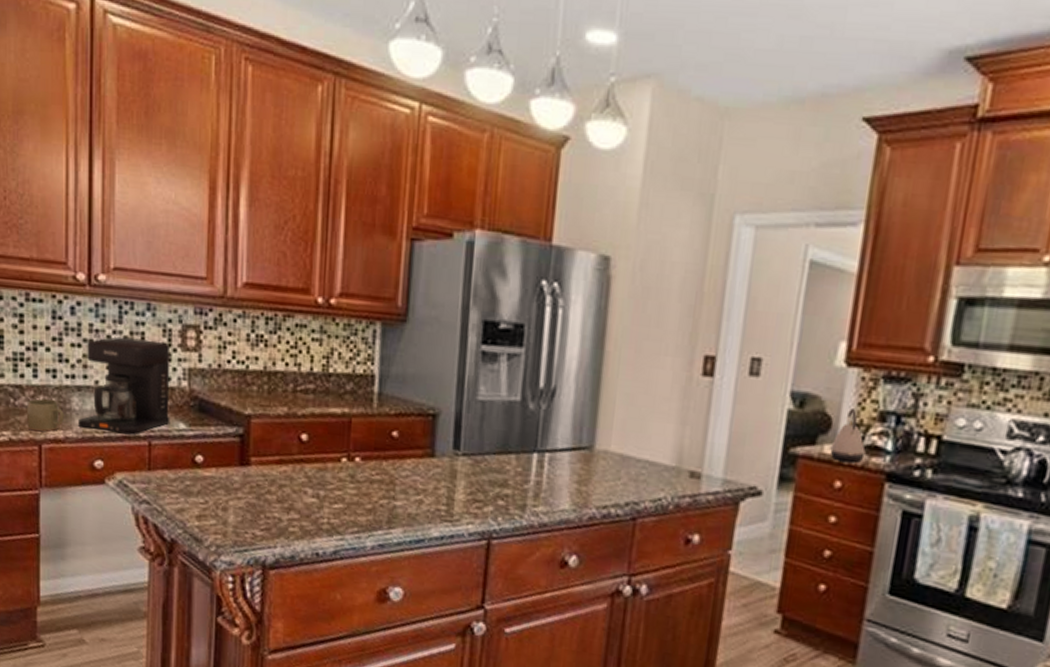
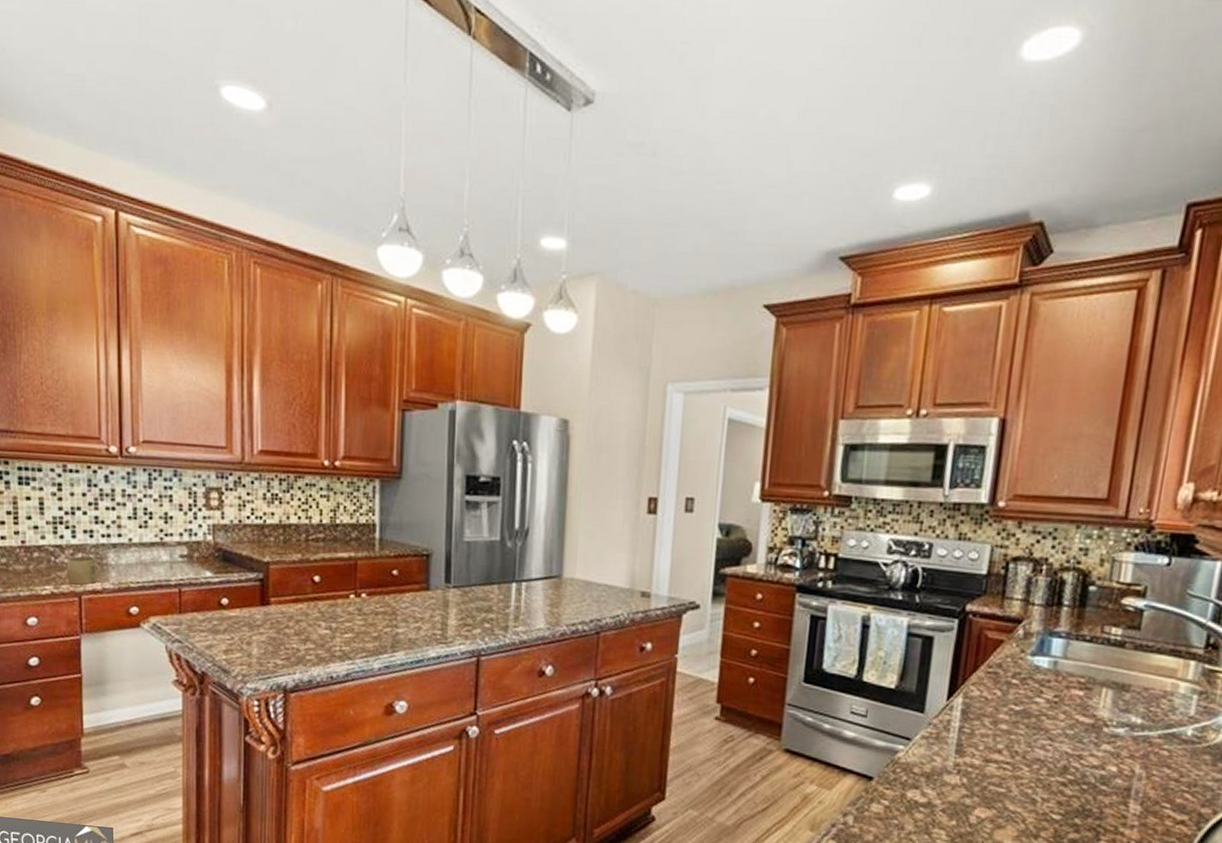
coffee maker: present [78,337,170,435] -> none [115,500,198,584]
kettle: present [830,409,866,462] -> none [752,535,780,578]

